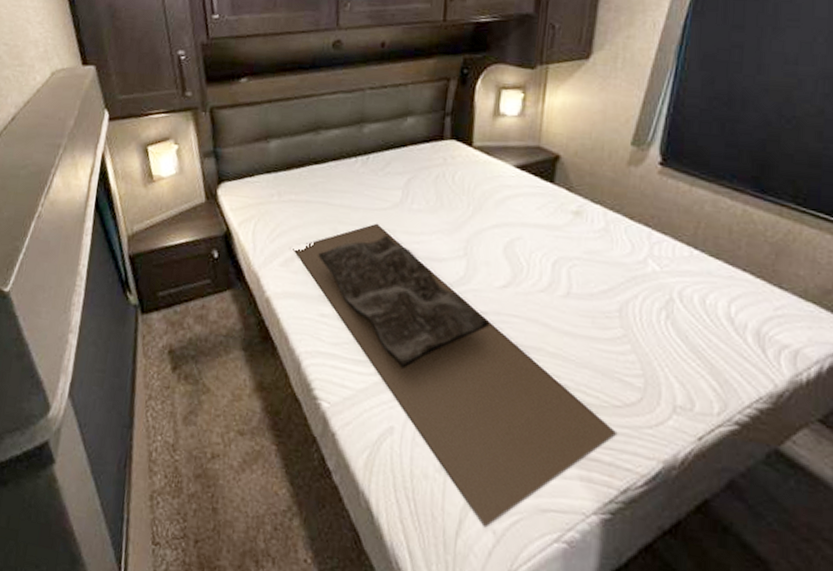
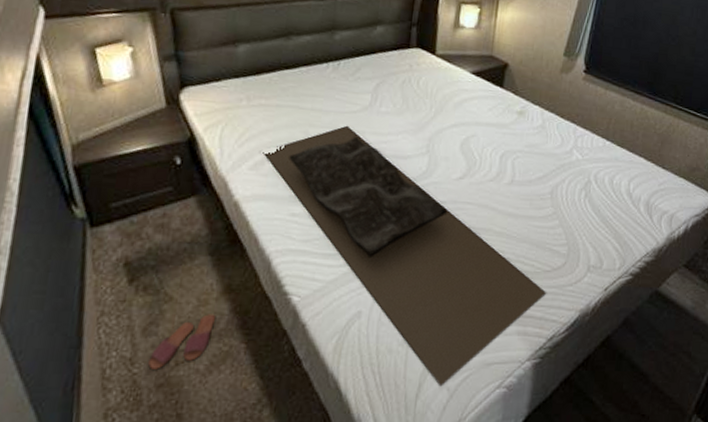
slippers: none [188,410,248,460] -> present [148,314,215,369]

